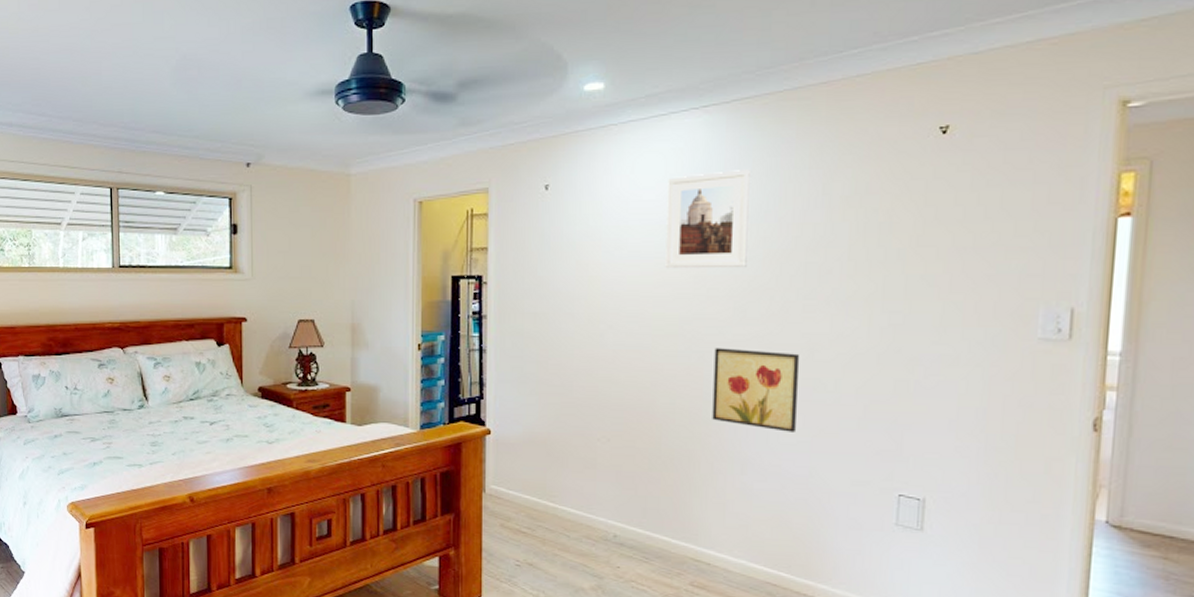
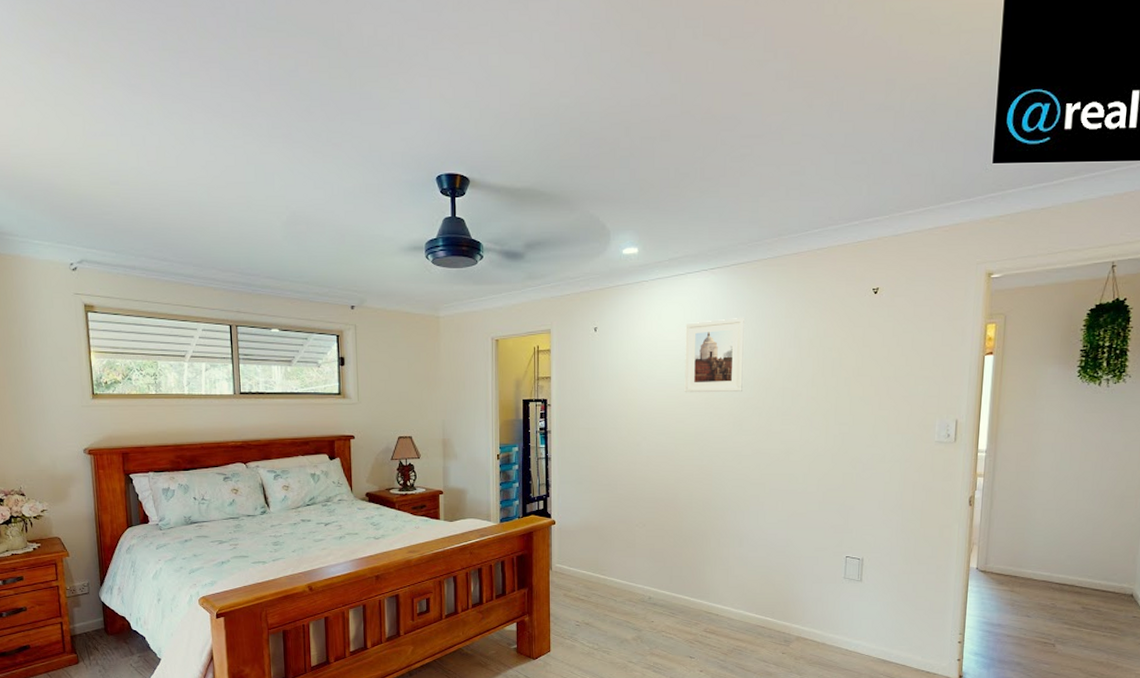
wall art: present [712,348,800,432] -> none [719,452,780,514]

